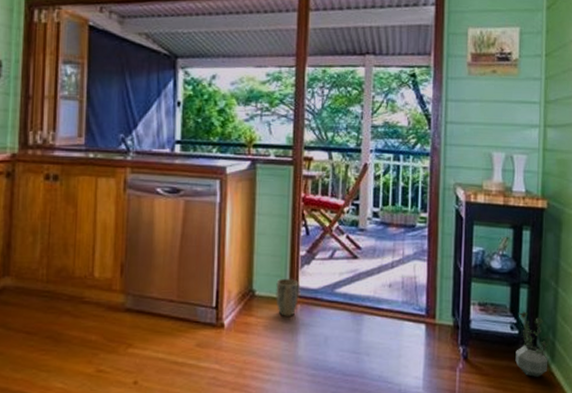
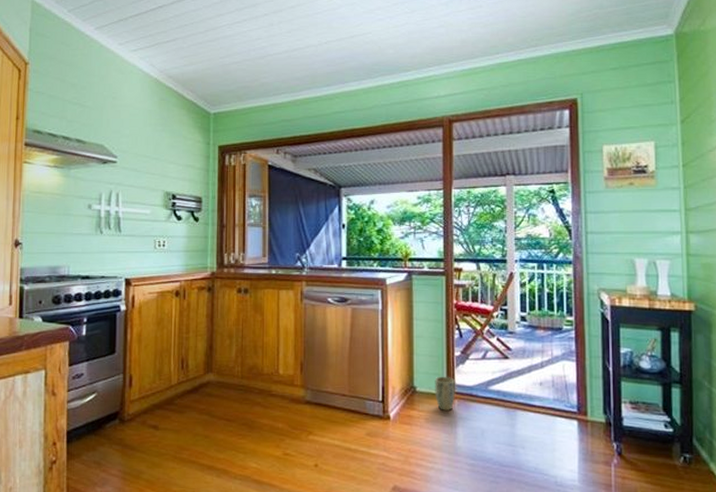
potted plant: present [515,311,550,377] -> none [671,410,707,475]

